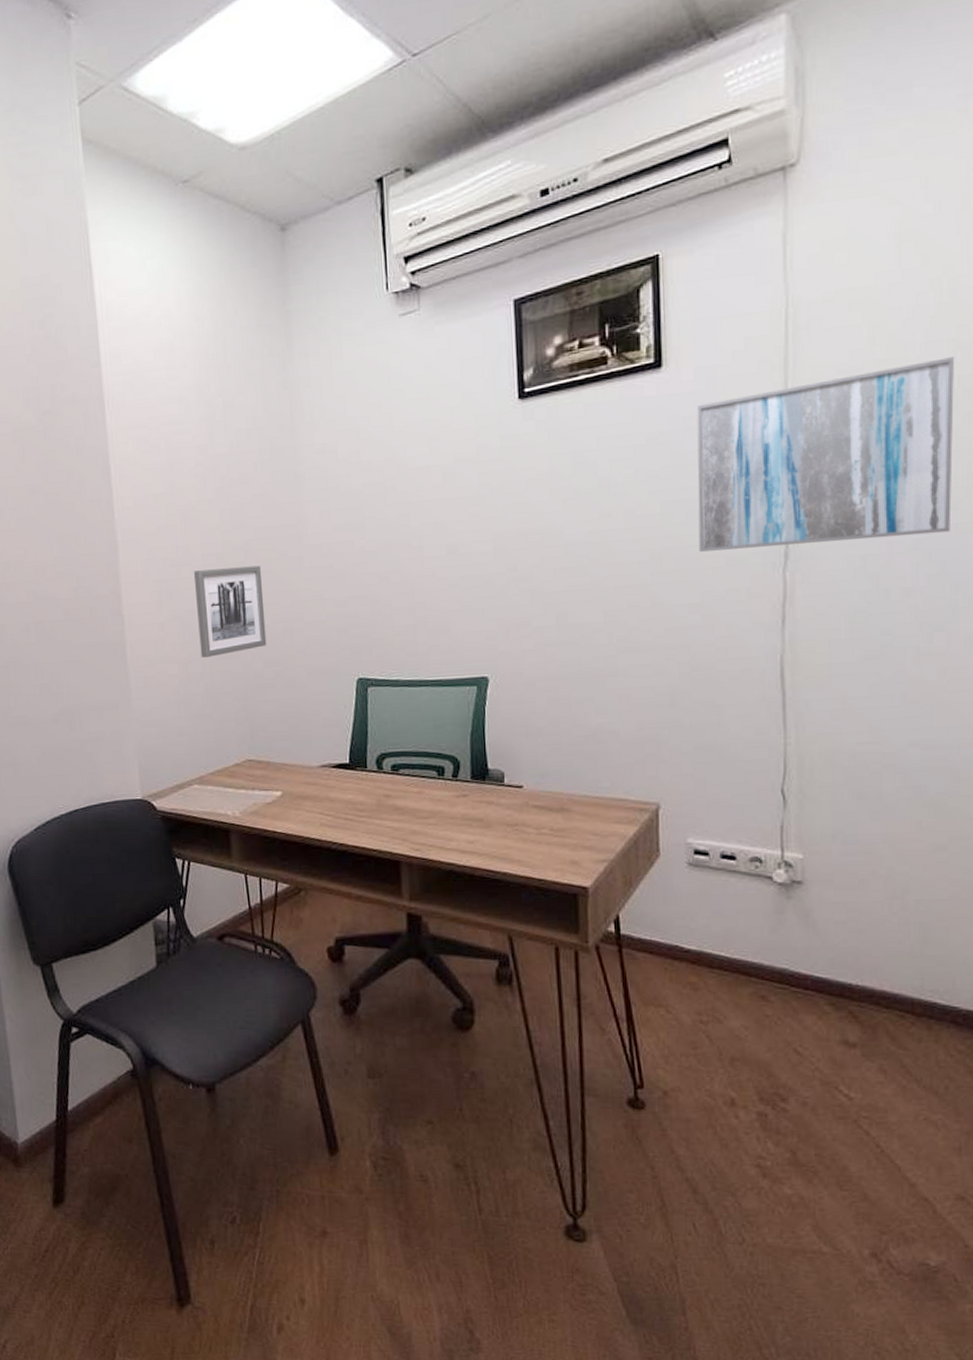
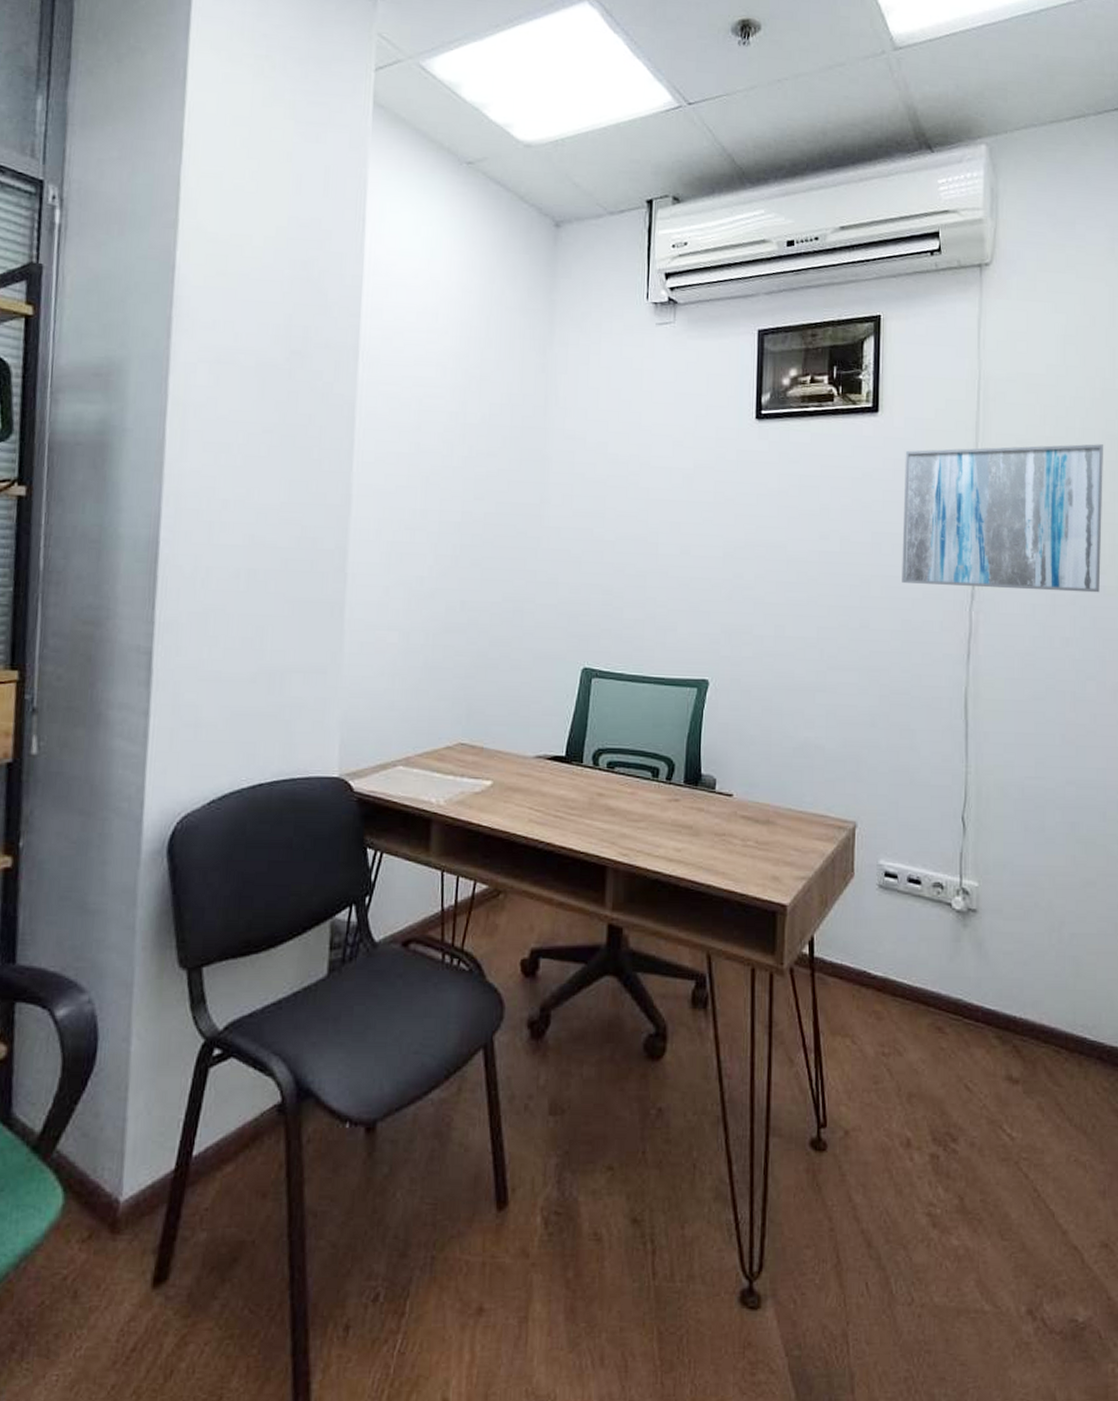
wall art: present [193,565,267,658] -> none [424,537,498,629]

